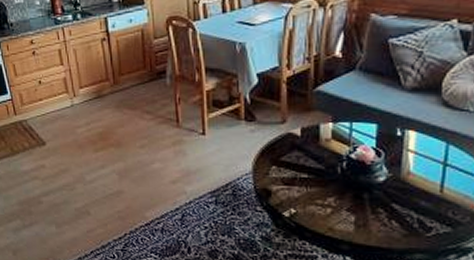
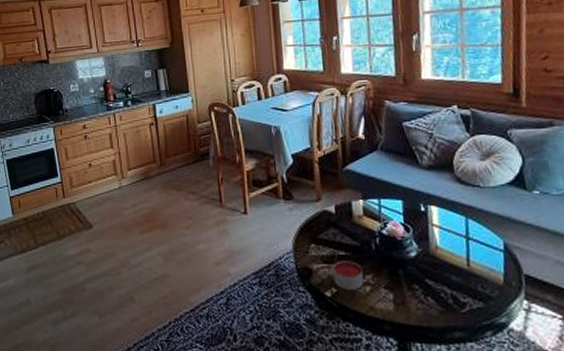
candle: none [293,183,325,211] -> present [332,261,364,290]

